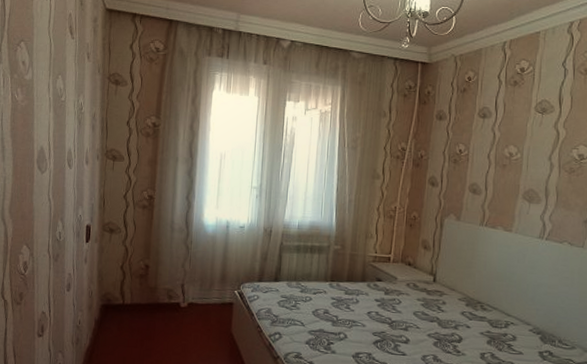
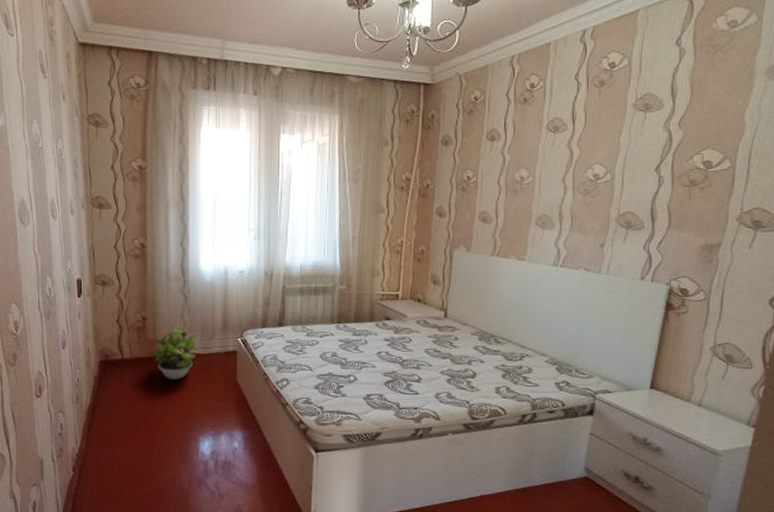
potted plant: none [149,277,195,327] -> present [149,328,196,379]

